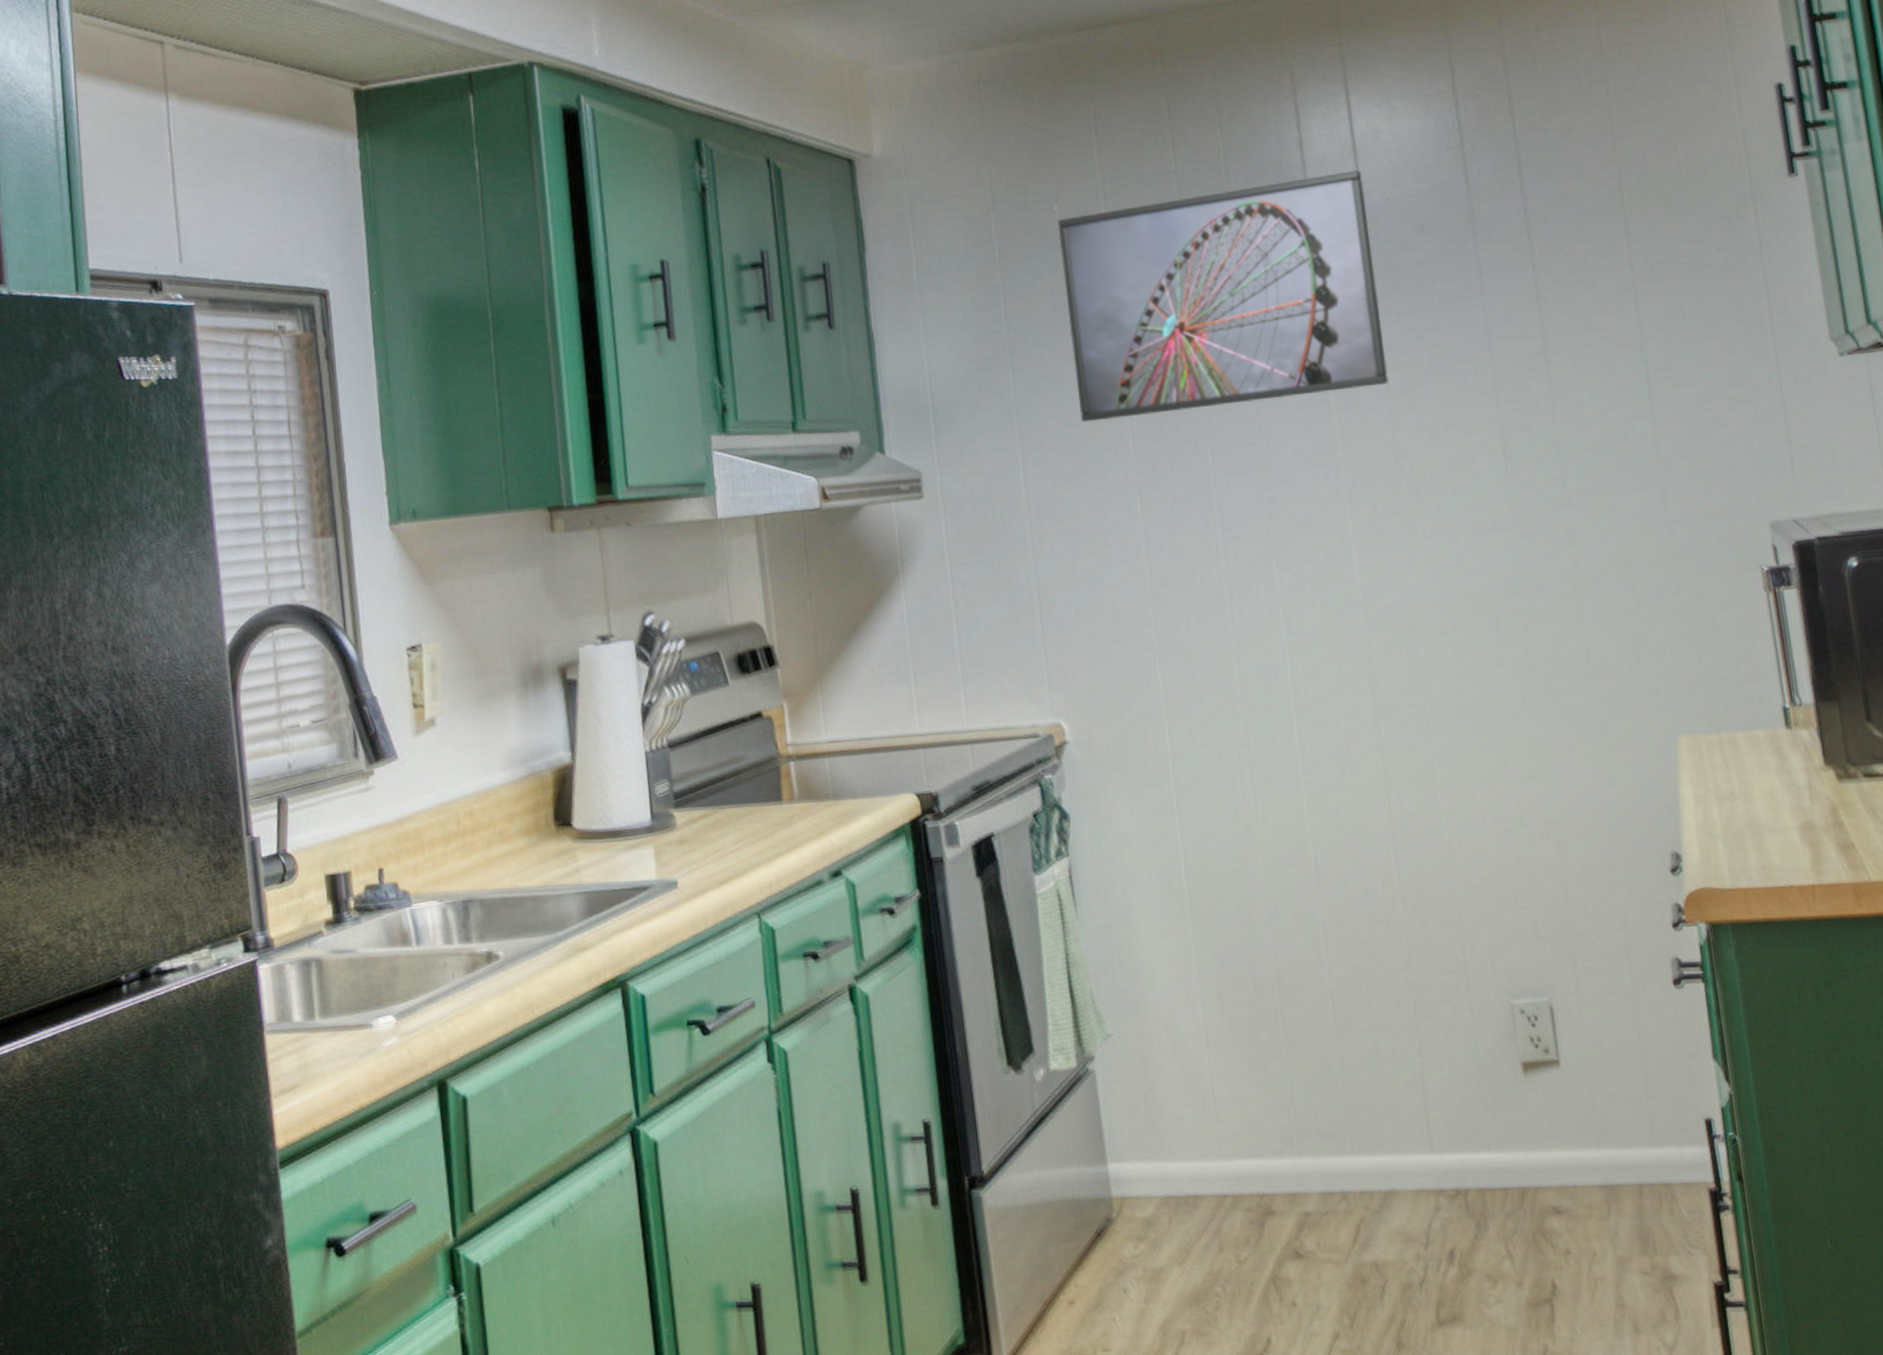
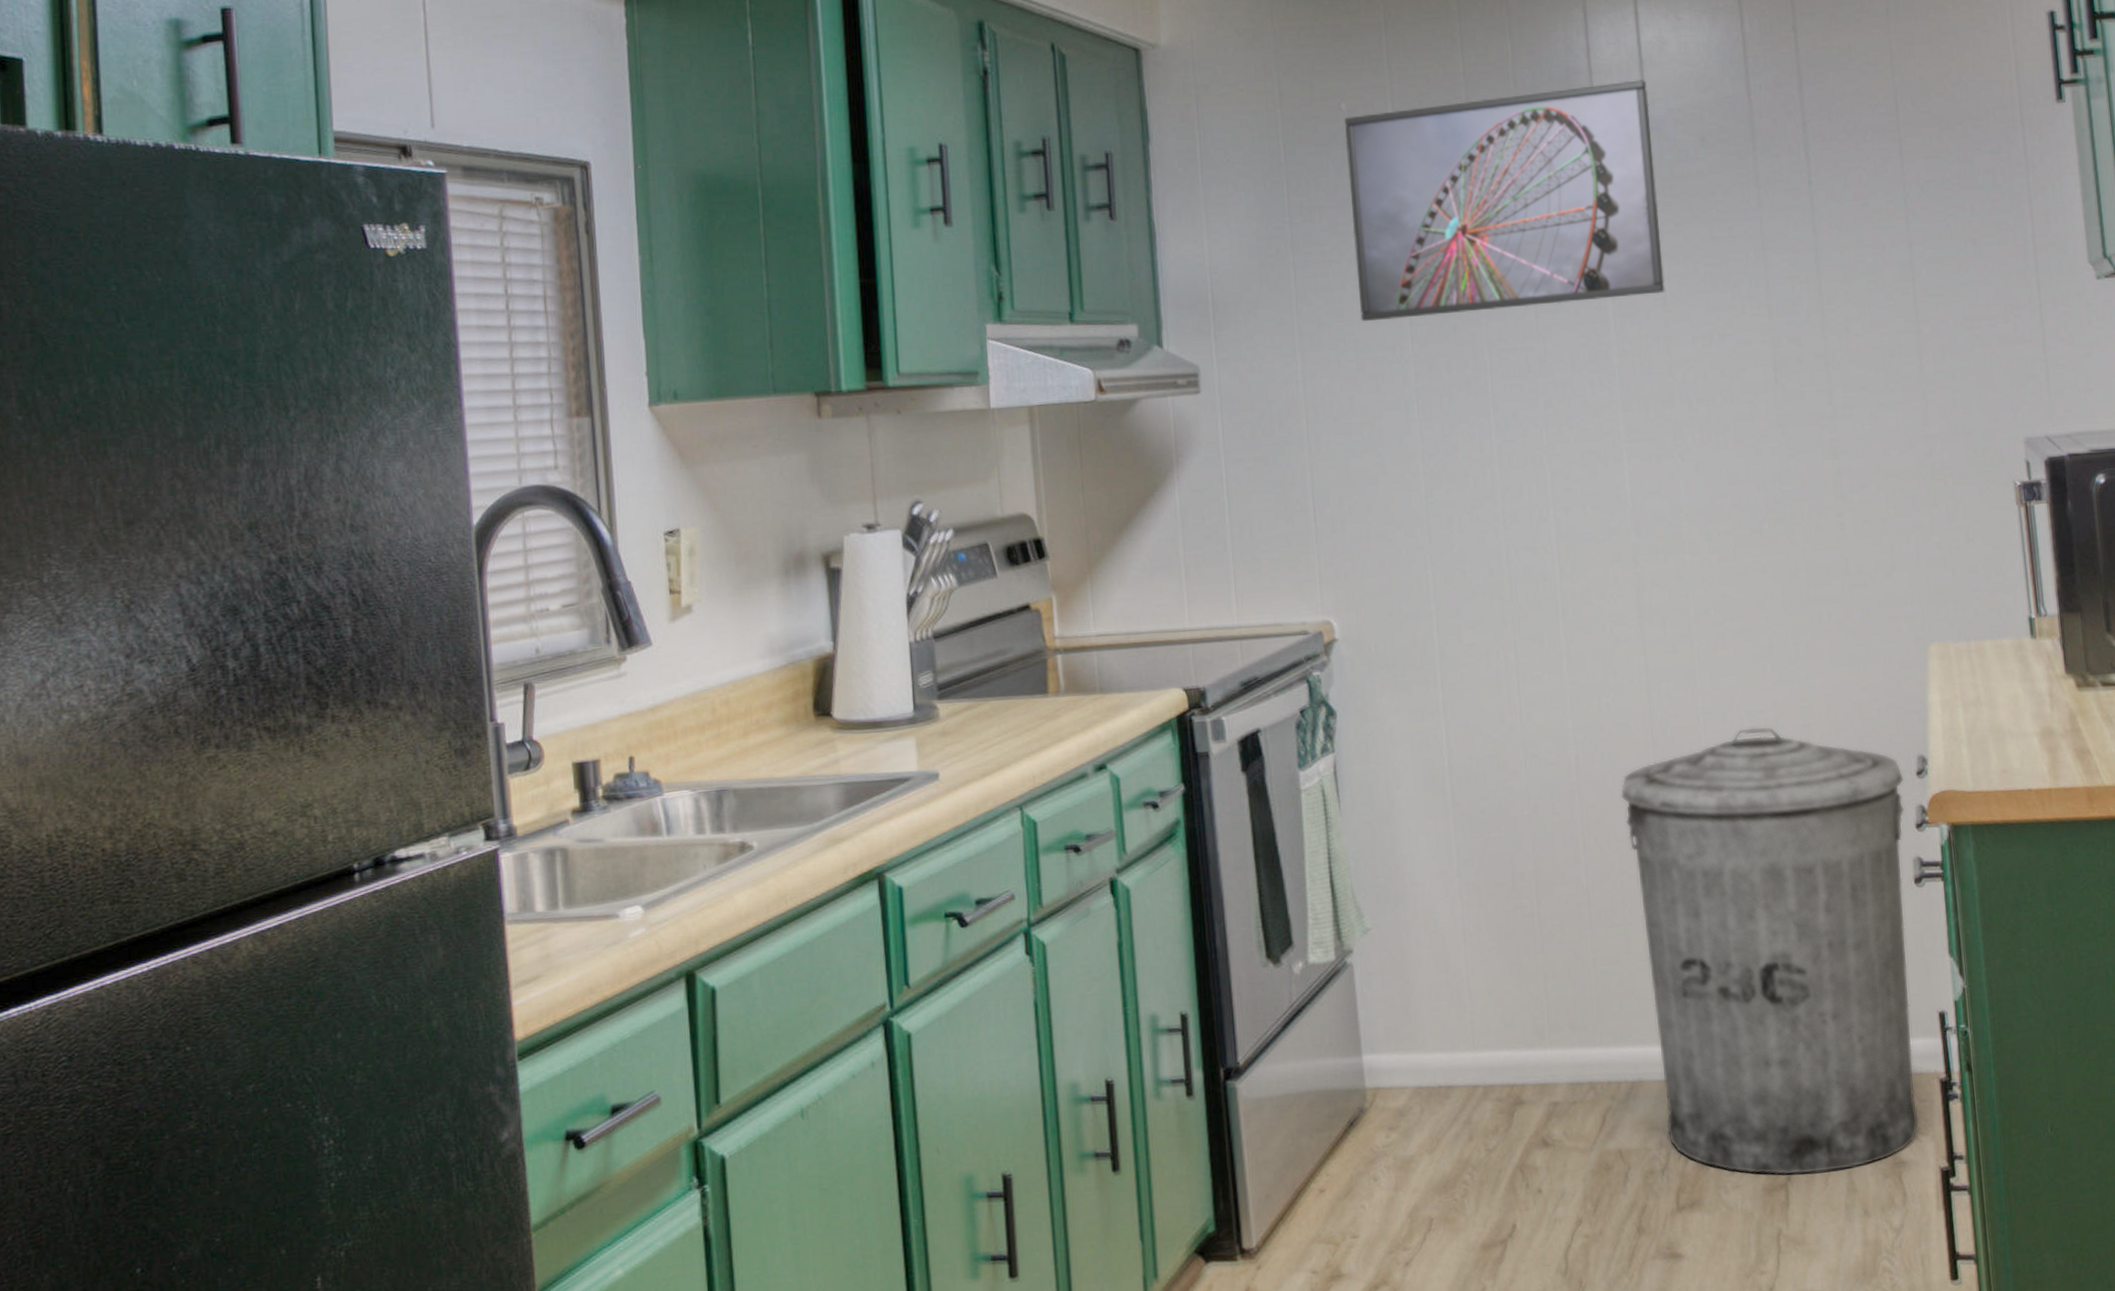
trash can: none [1362,823,1689,1290] -> present [1620,726,1920,1176]

